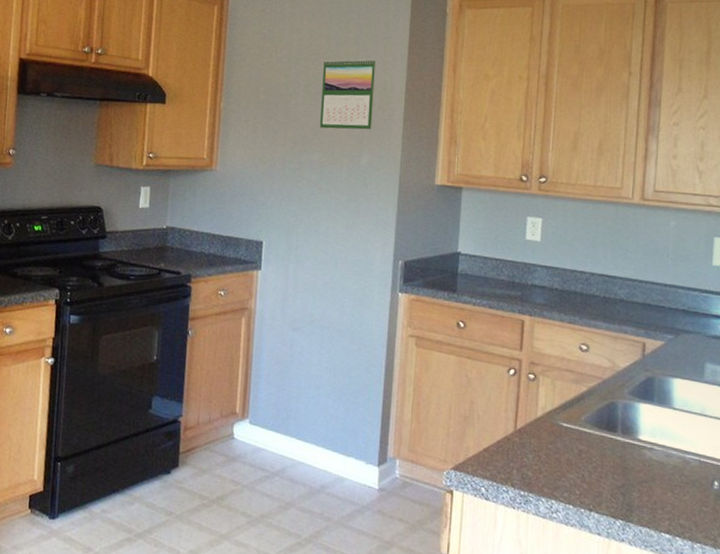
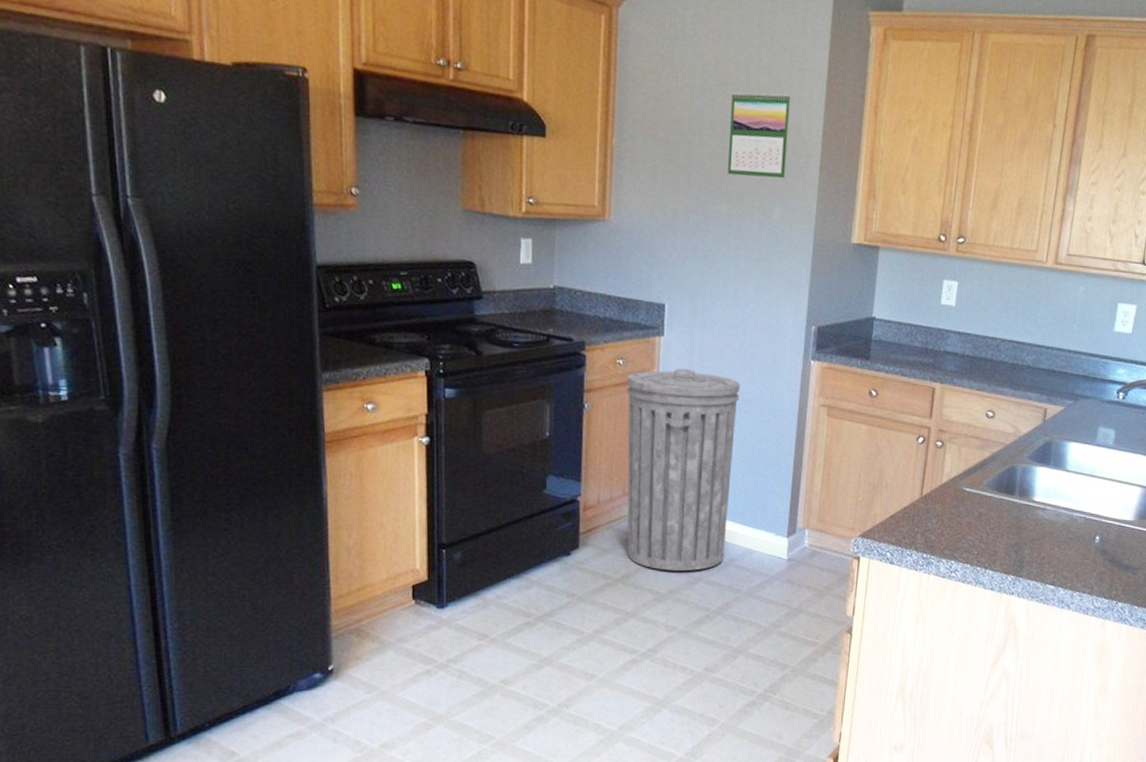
trash can: none [222,299,331,496] -> present [626,368,740,572]

